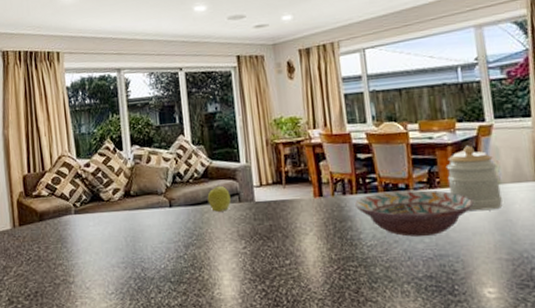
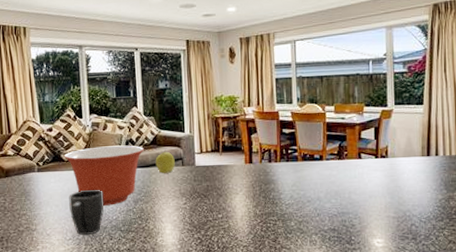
mixing bowl: none [103,179,194,252] -> present [64,145,144,206]
mug: none [110,232,151,288] -> present [69,189,104,235]
decorative bowl: present [354,190,474,237] -> none [277,160,372,198]
jar: present [446,145,503,211] -> none [353,125,394,179]

